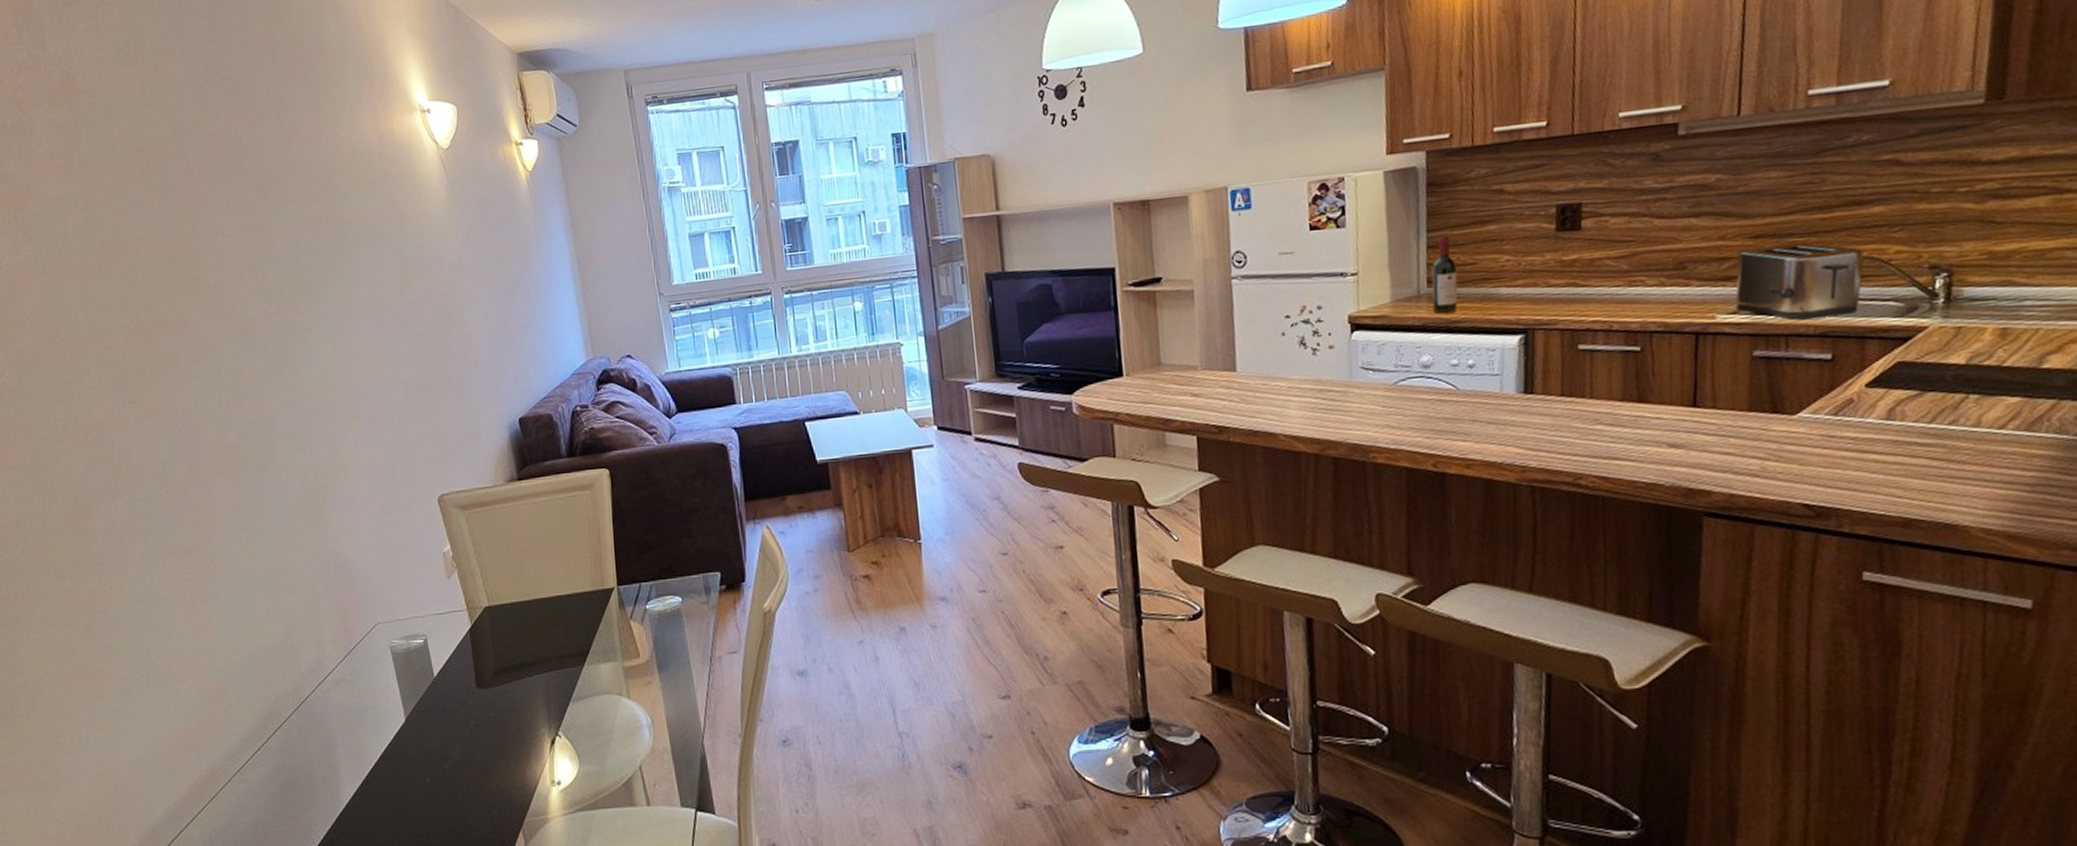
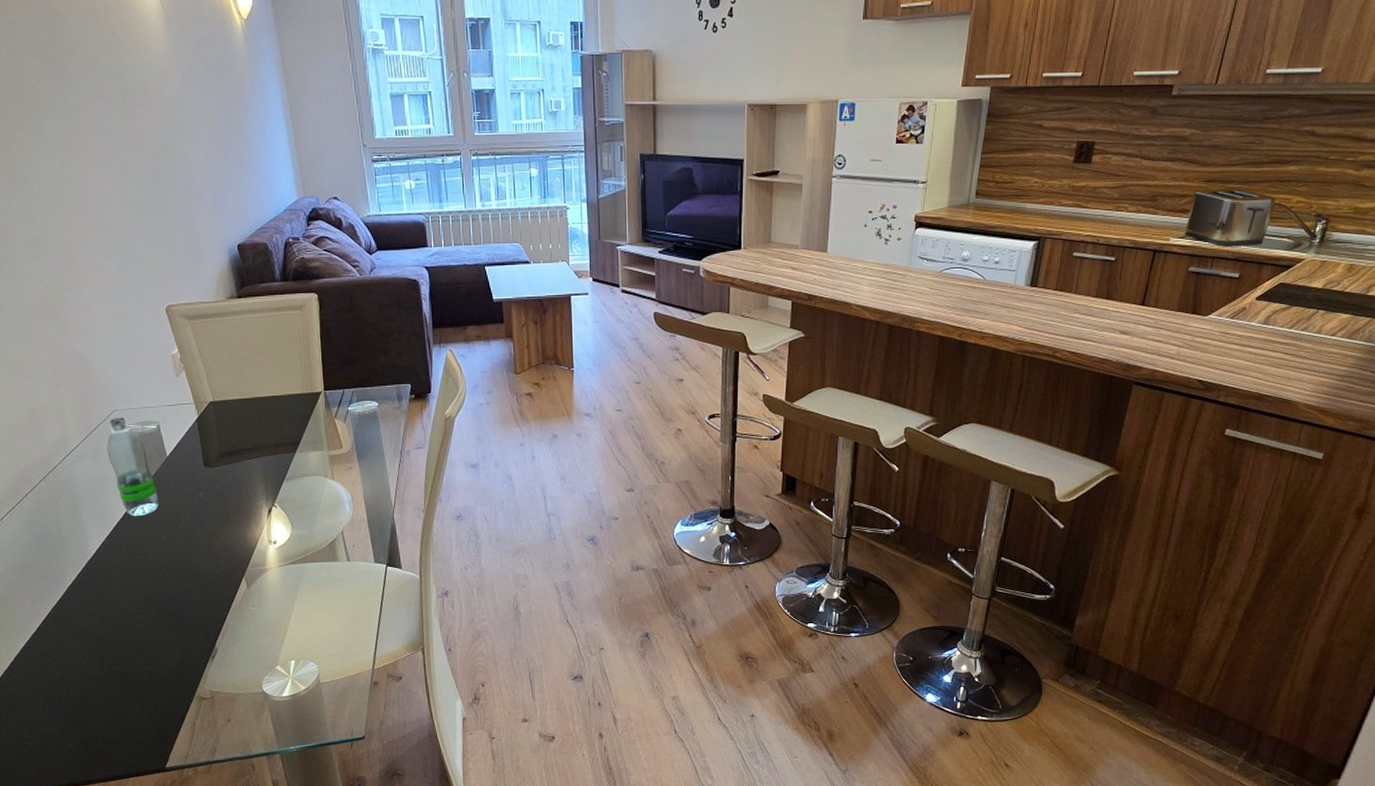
bottle: none [366,631,424,754] -> present [106,417,159,516]
wine bottle: present [1431,235,1458,315] -> none [976,158,999,221]

